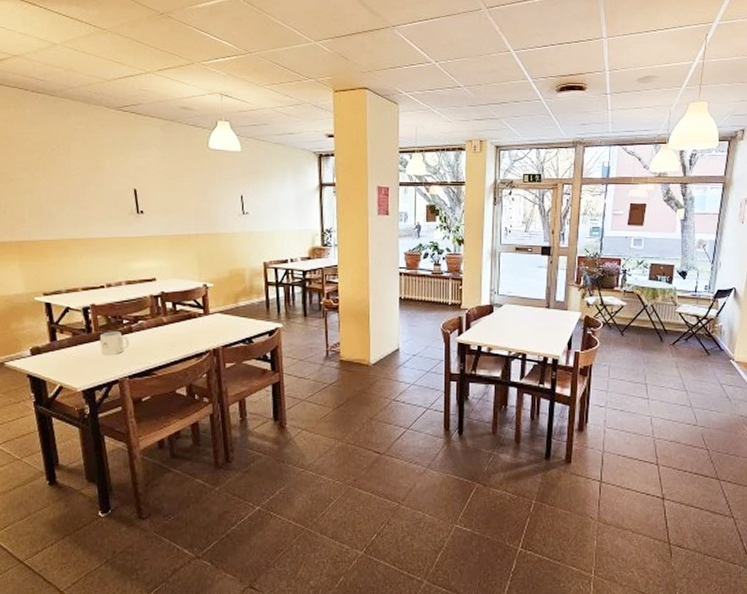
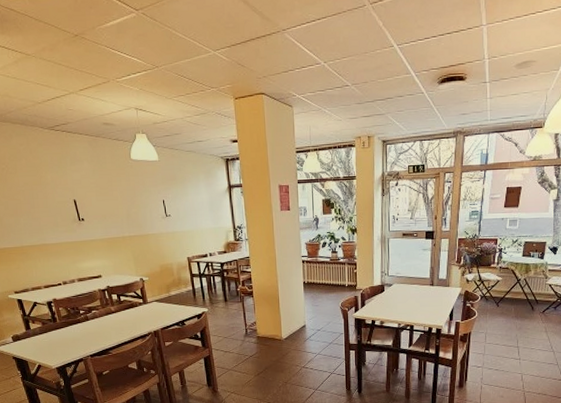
mug: present [100,331,129,356] -> none [64,320,87,340]

